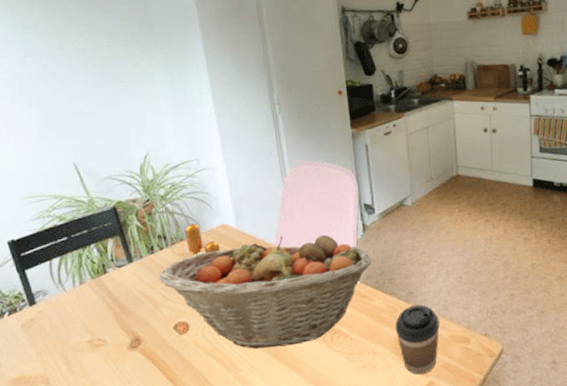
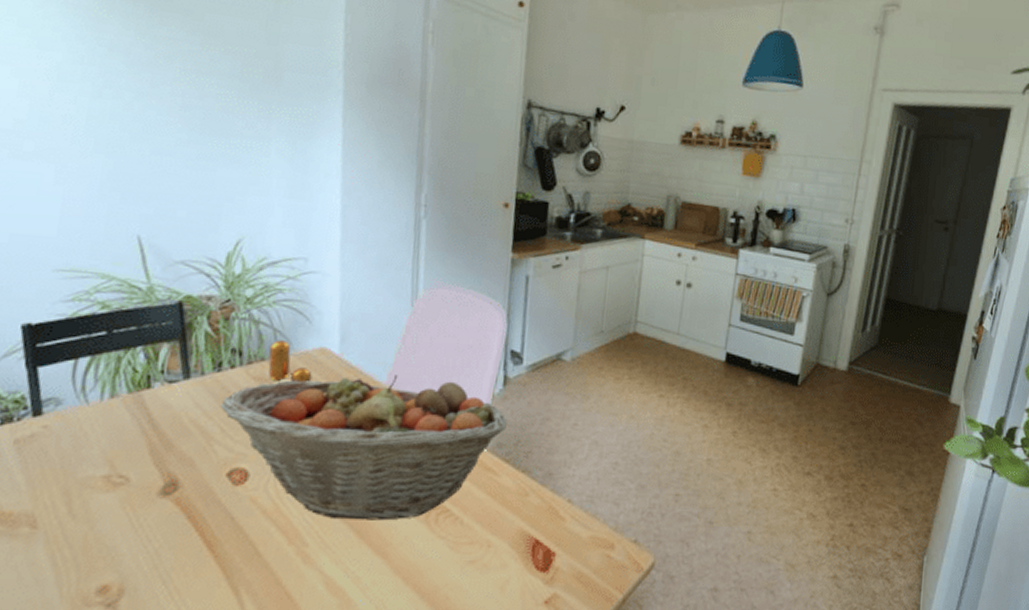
coffee cup: present [395,305,440,375] -> none [521,490,580,583]

